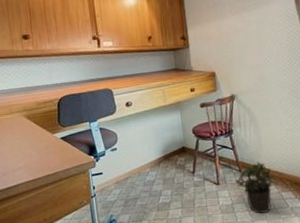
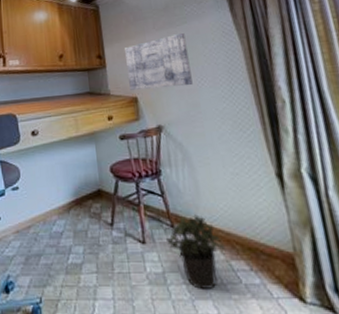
wall art: none [204,16,261,67] -> present [124,32,193,91]

